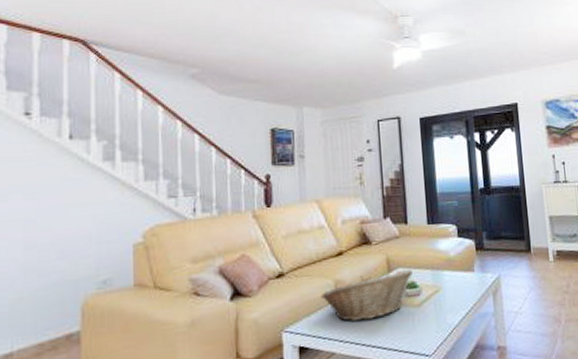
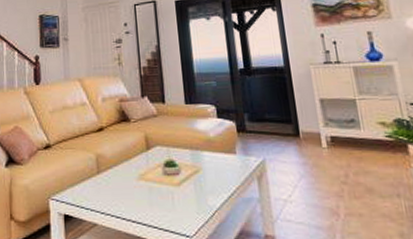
fruit basket: present [321,270,413,321] -> none [83,148,171,195]

